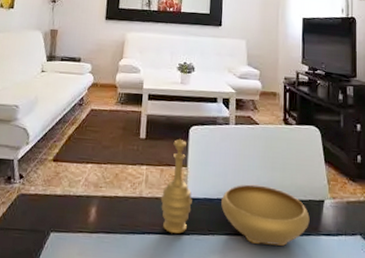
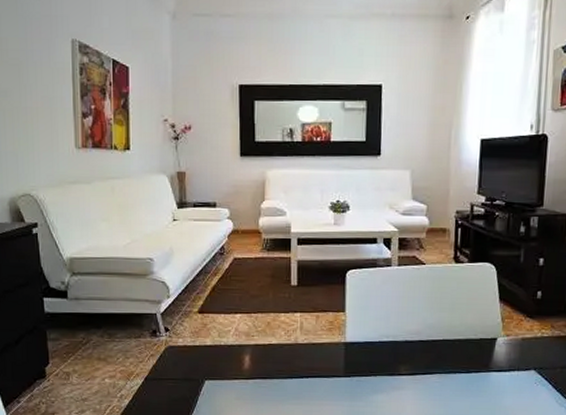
decorative bowl: present [160,138,310,246] -> none [317,283,480,383]

